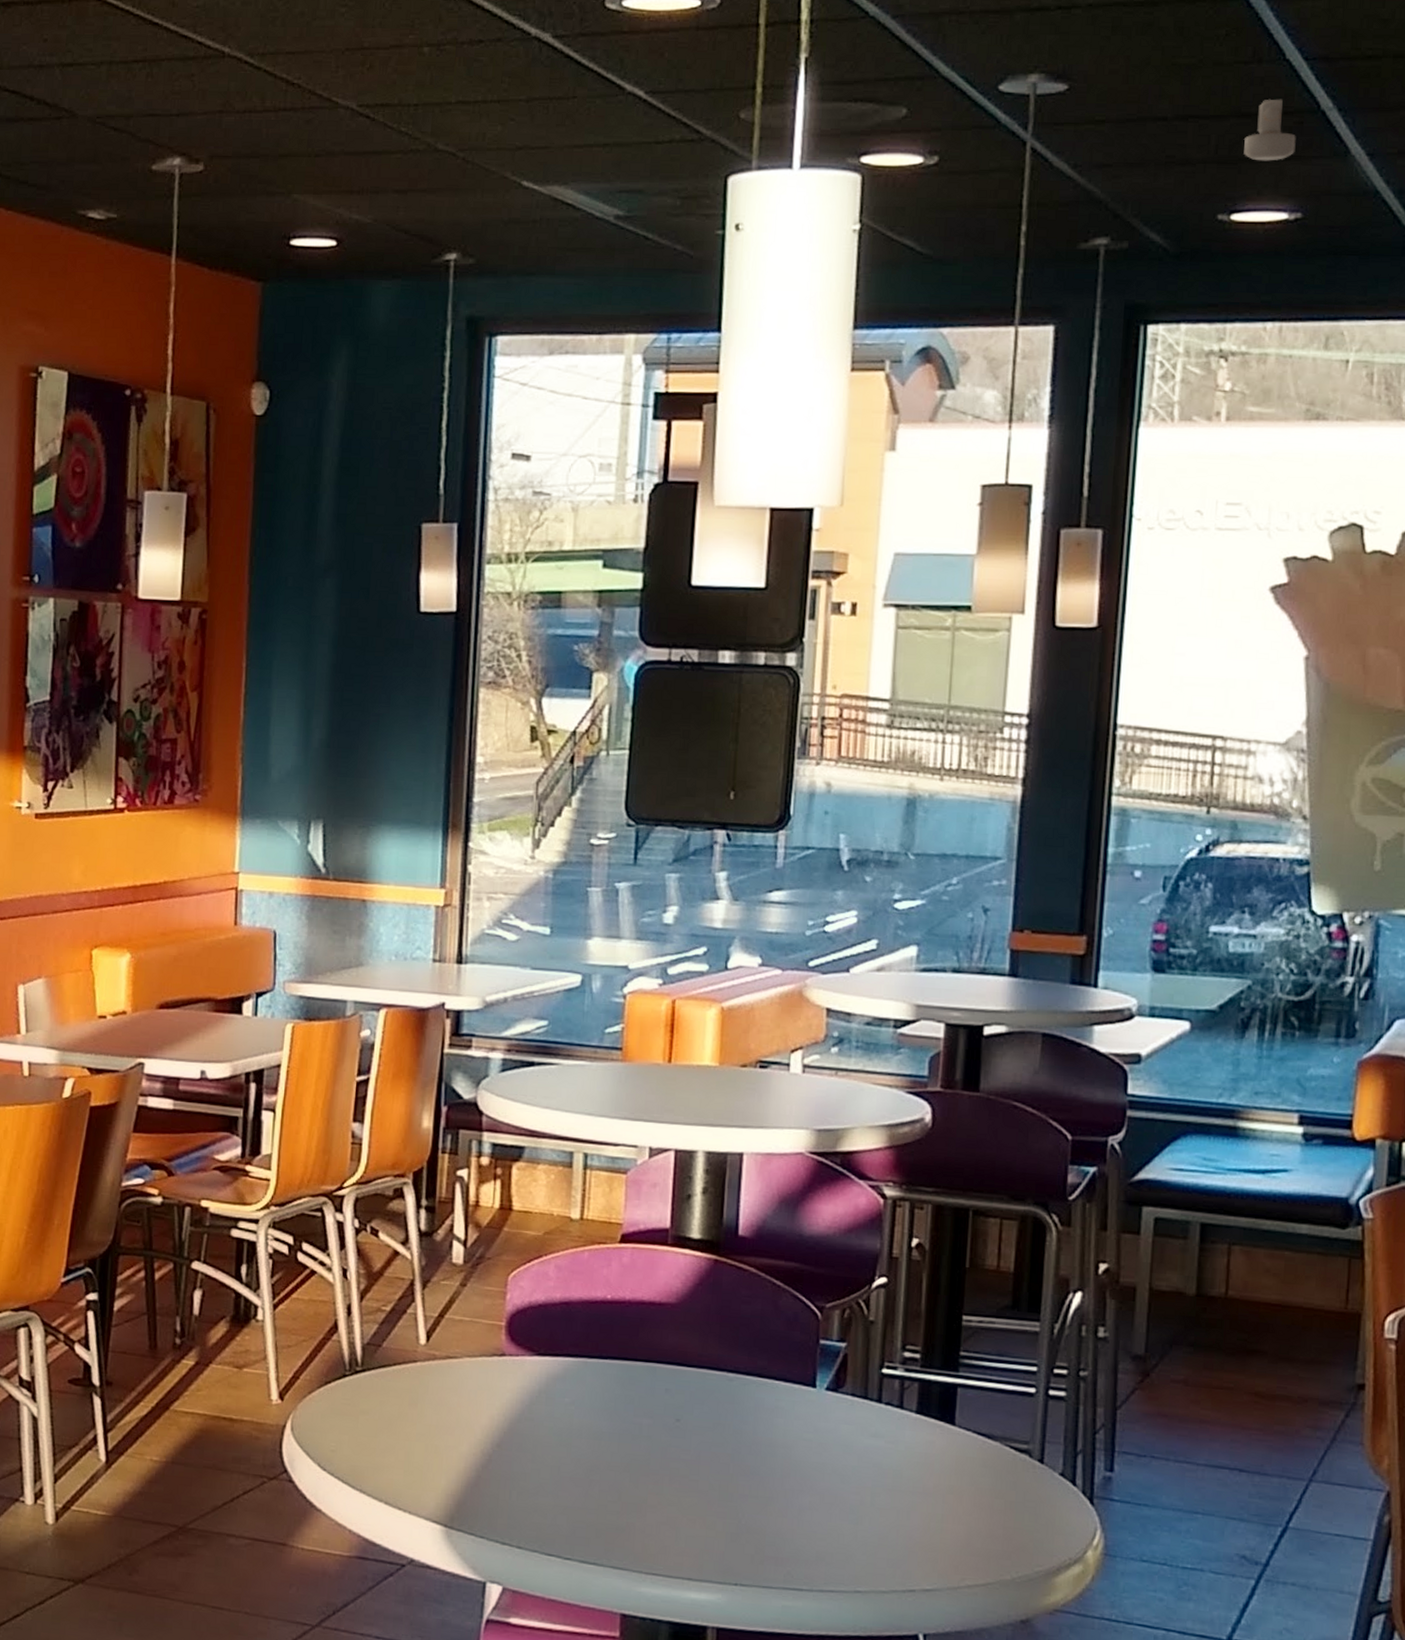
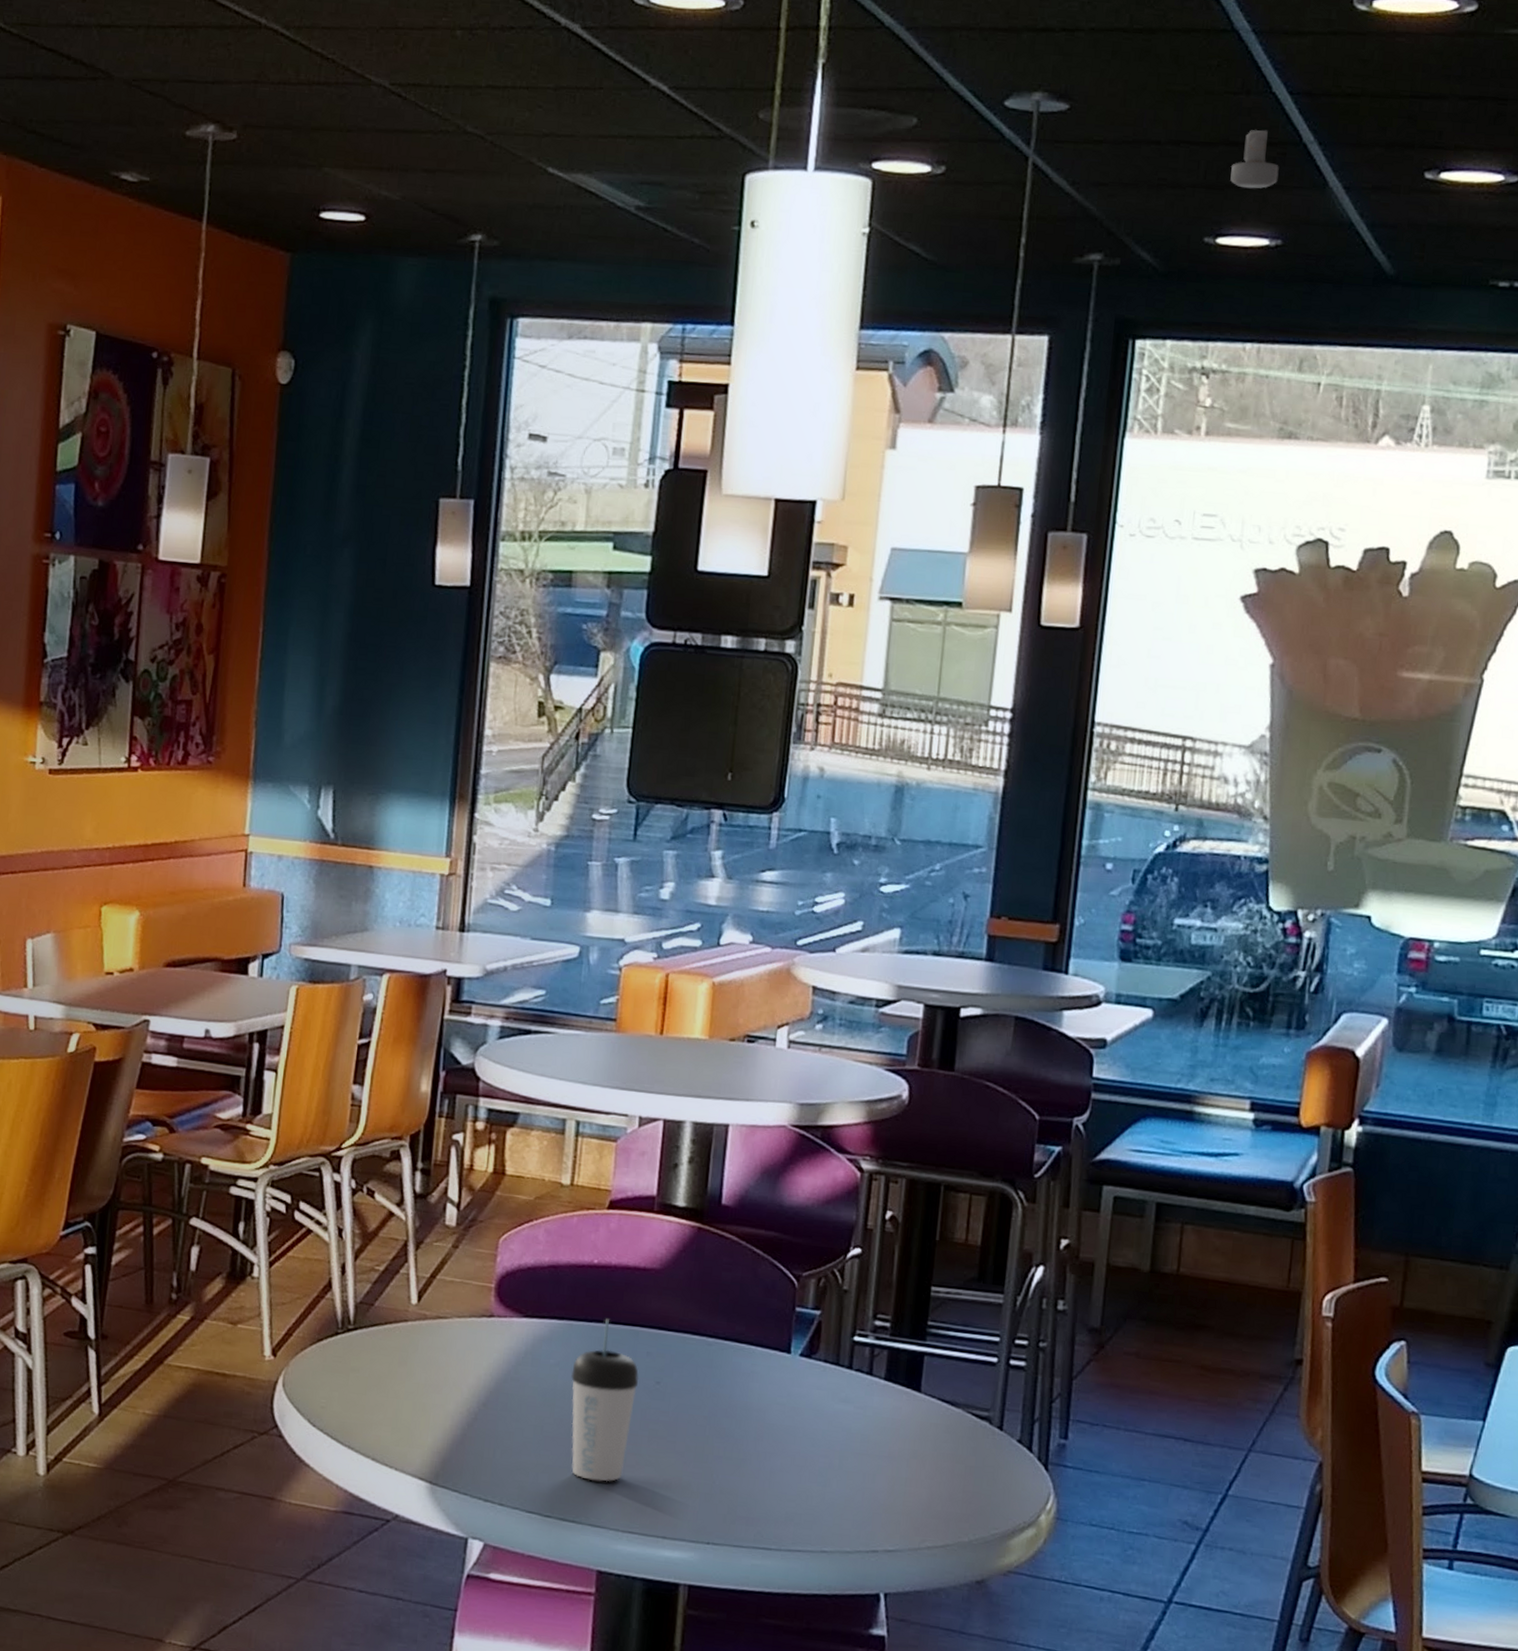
beverage cup: none [587,1355,657,1523] -> present [571,1318,639,1482]

